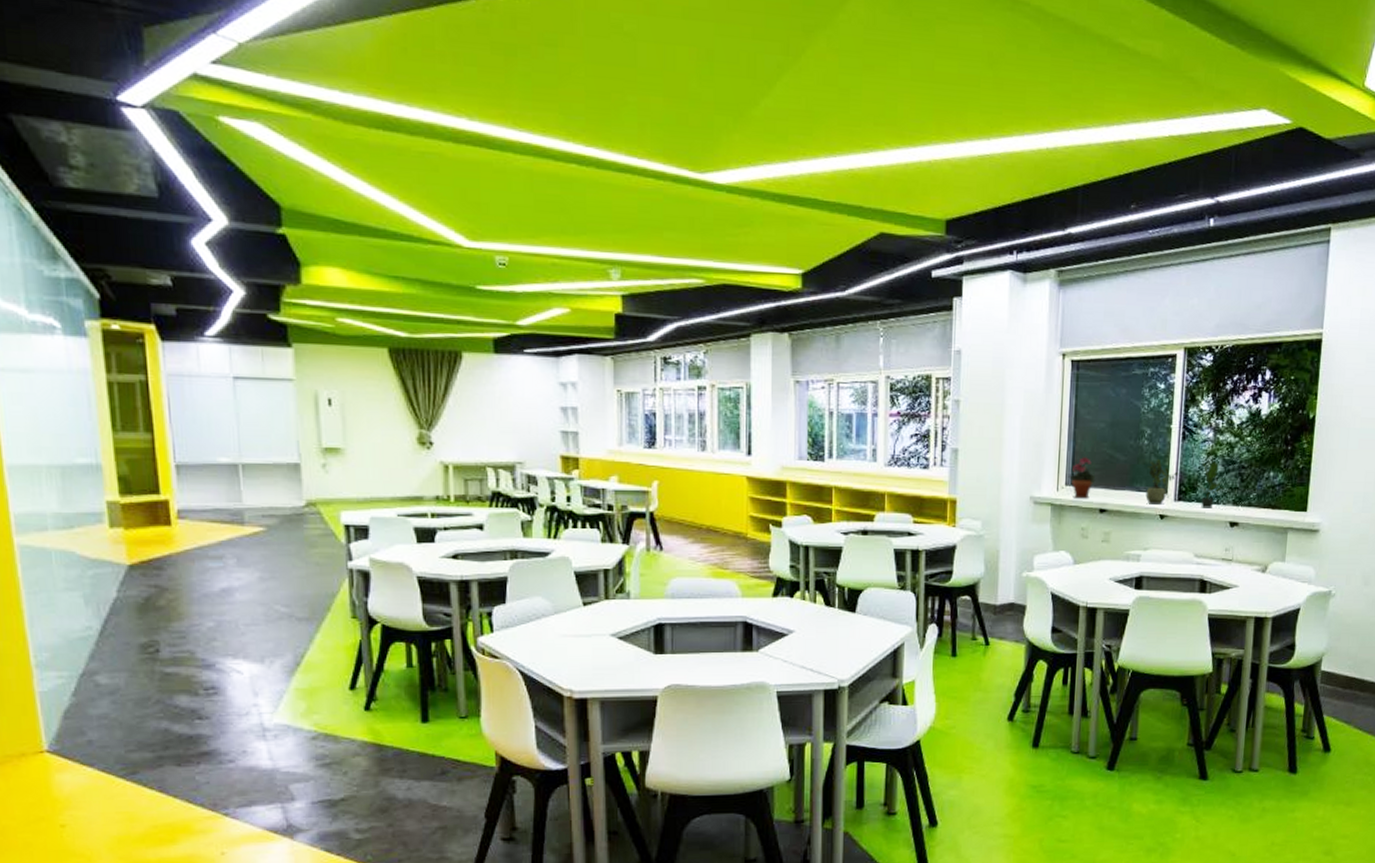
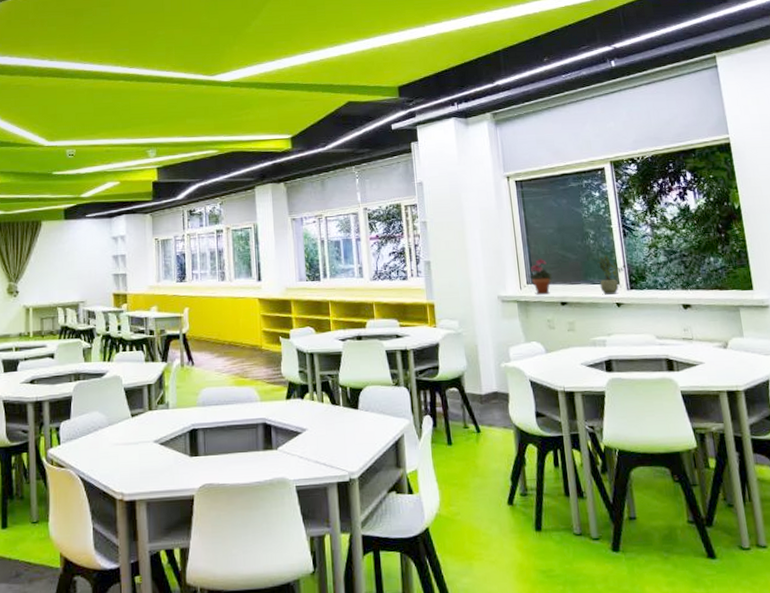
potted plant: present [1201,461,1224,509] -> none [646,252,670,294]

